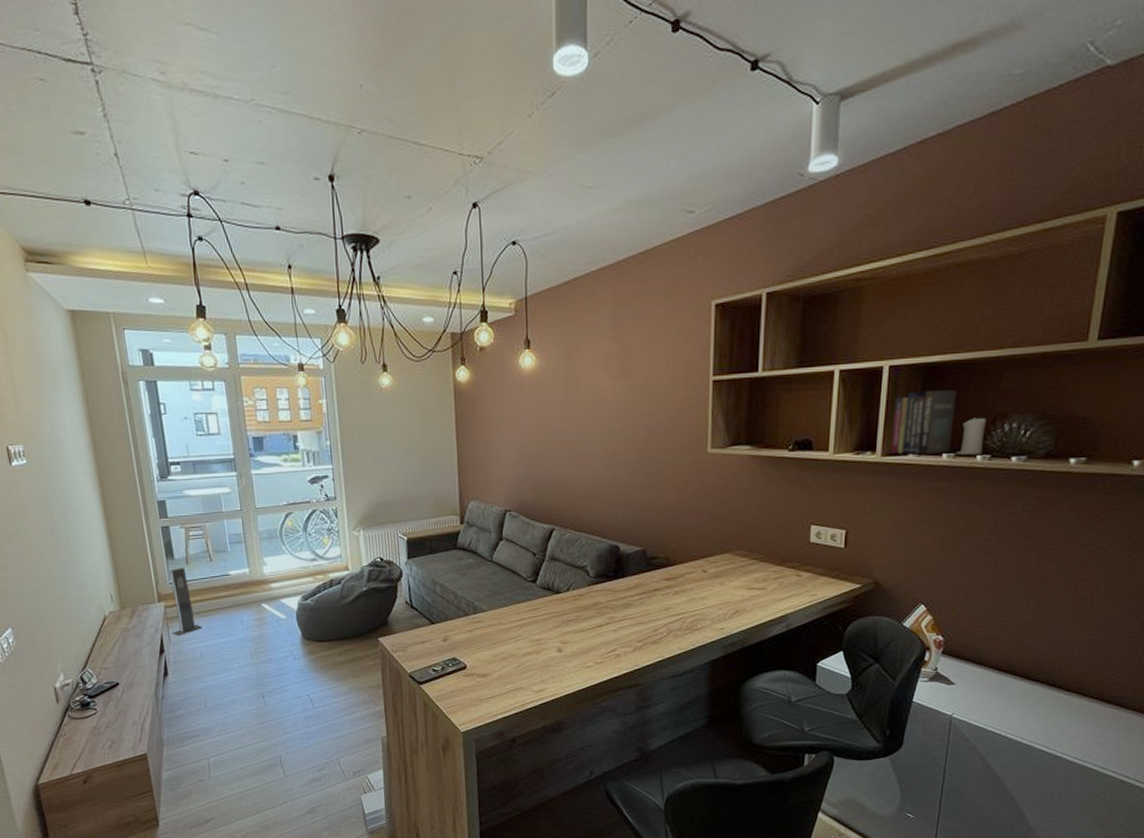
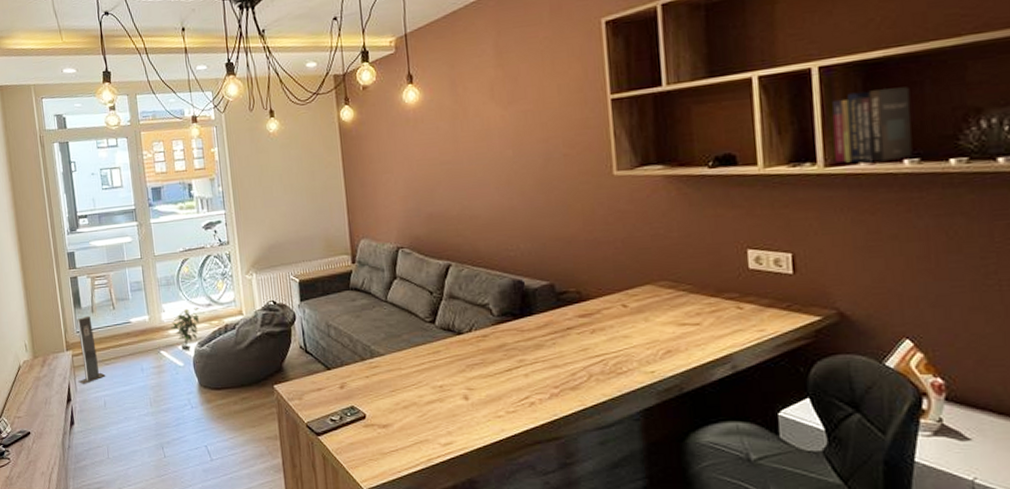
potted plant: none [273,562,303,604] -> present [171,308,199,351]
candle: present [956,417,986,456] -> none [921,115,957,160]

